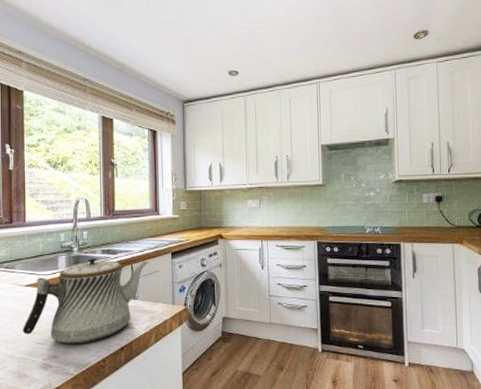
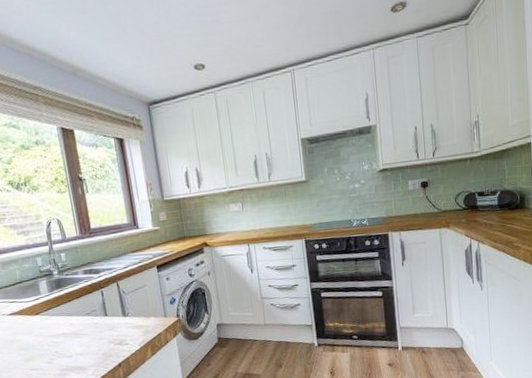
teapot: present [23,257,149,345] -> none [13,277,135,367]

